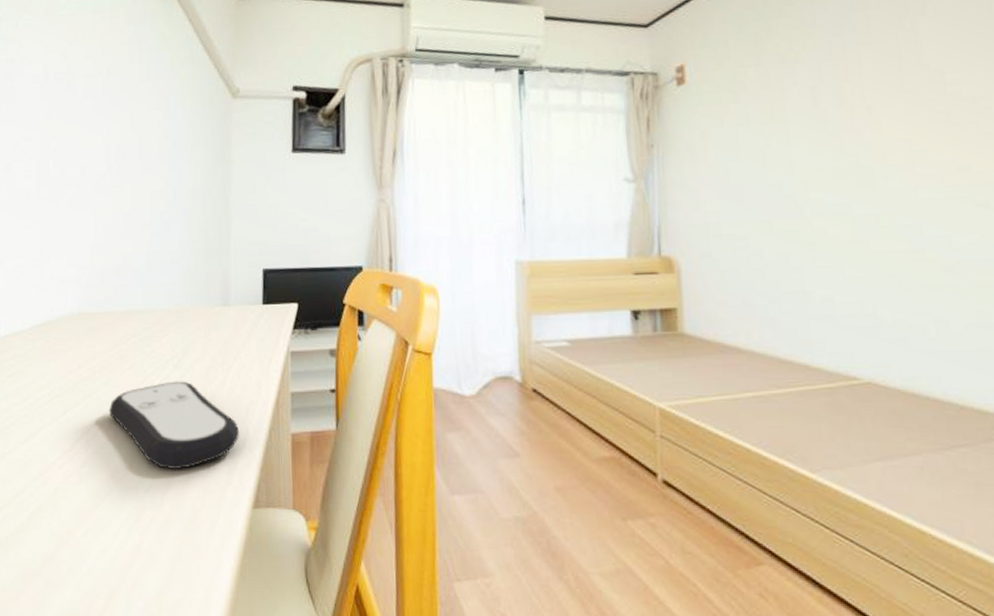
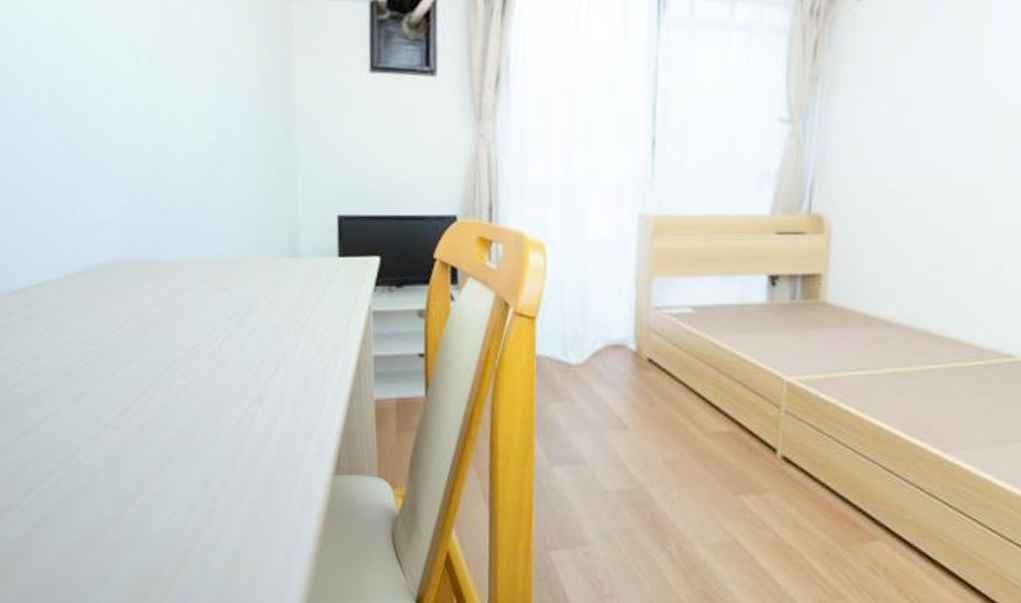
remote control: present [108,381,240,469] -> none [166,340,317,434]

